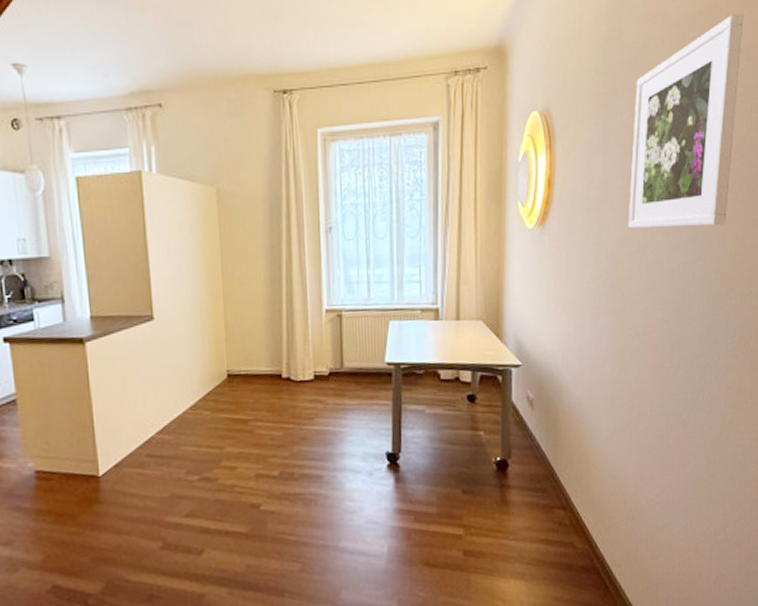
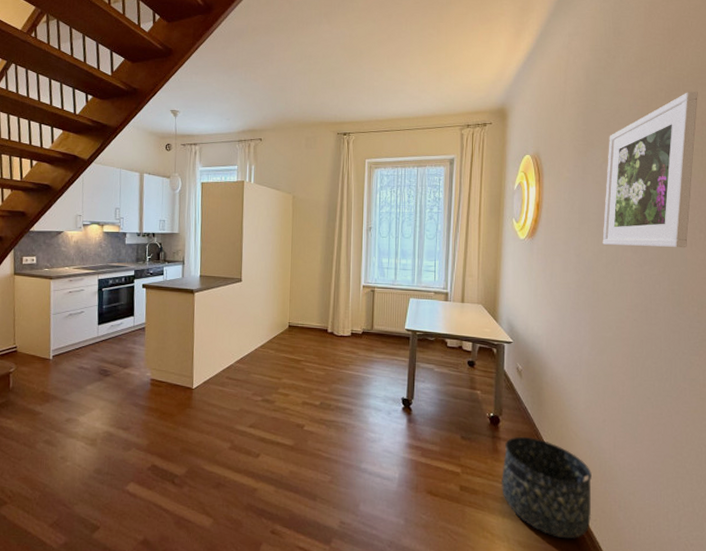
basket: none [511,479,616,593] -> present [500,436,592,539]

